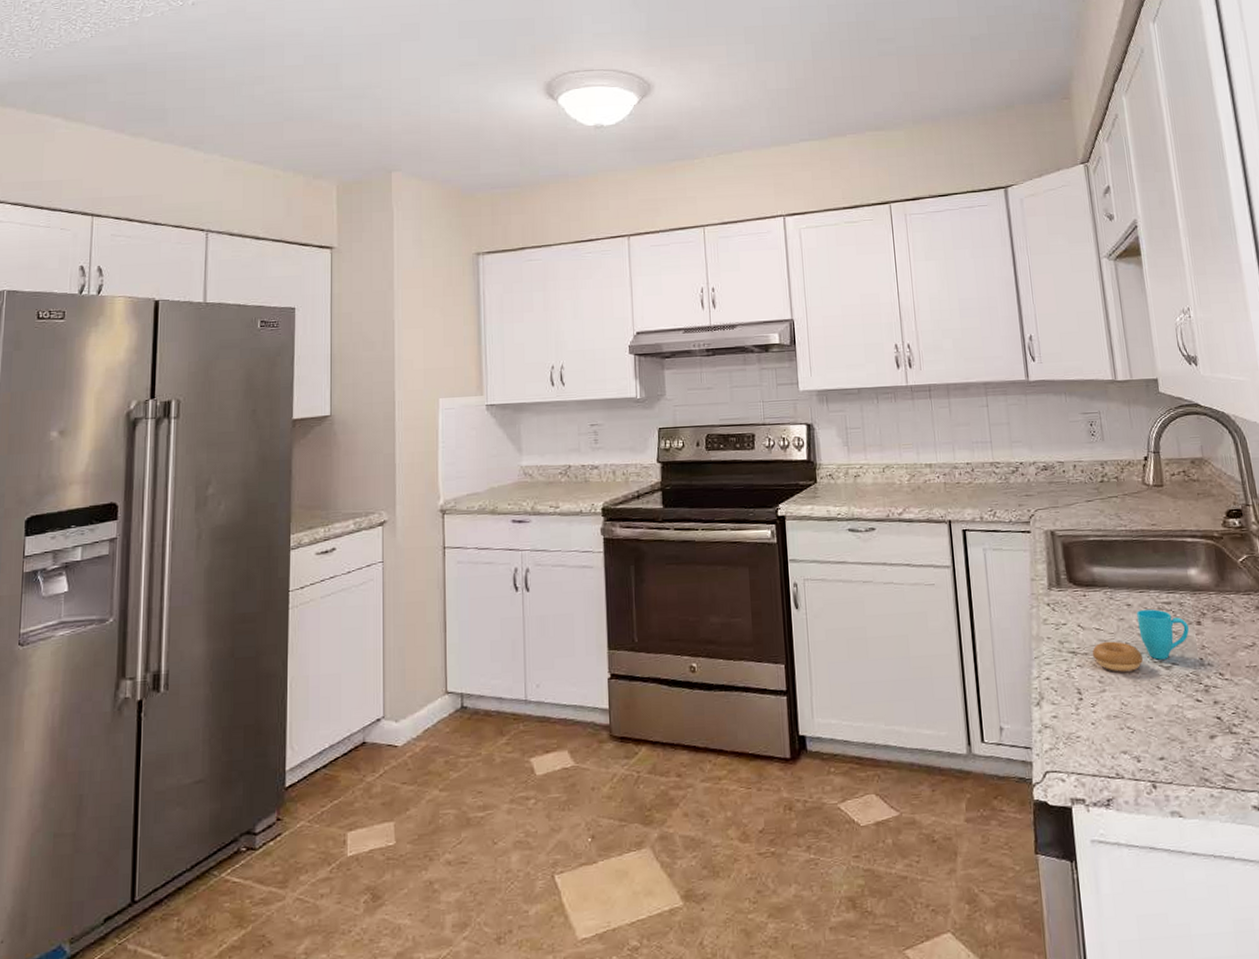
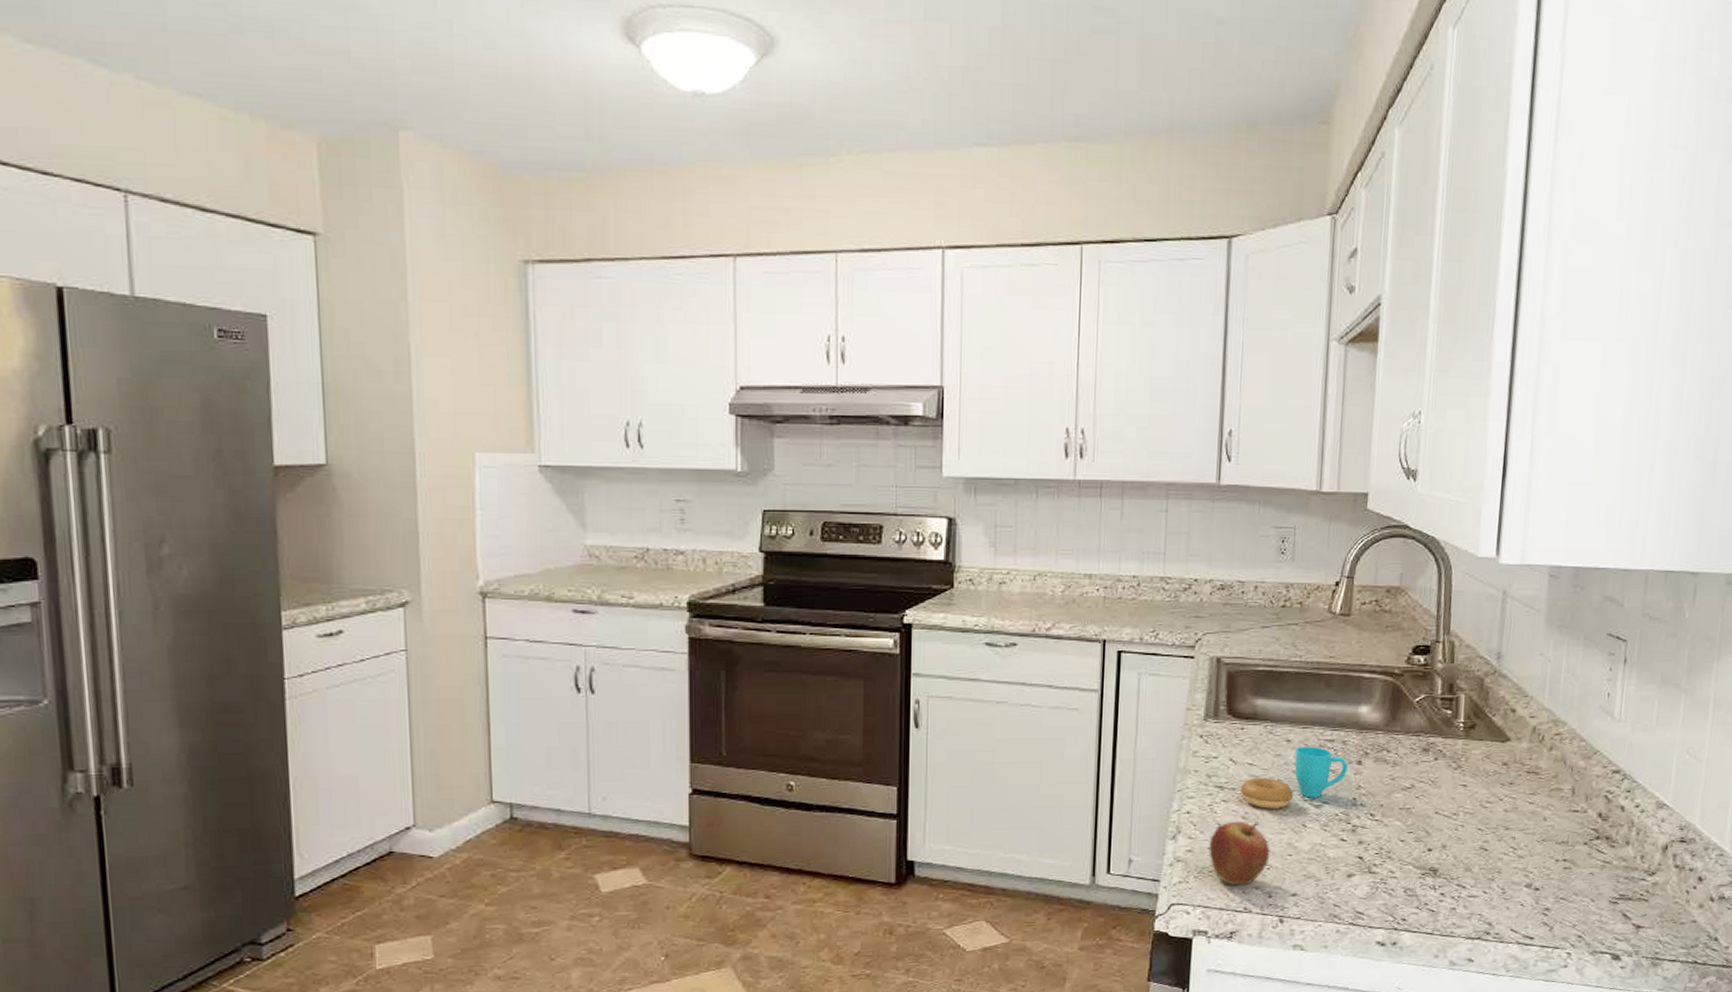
fruit: none [1071,685,1132,751] -> present [1208,821,1270,885]

